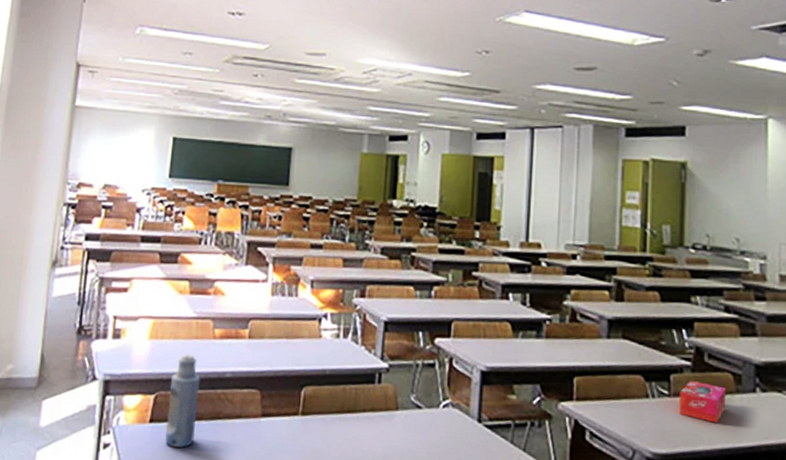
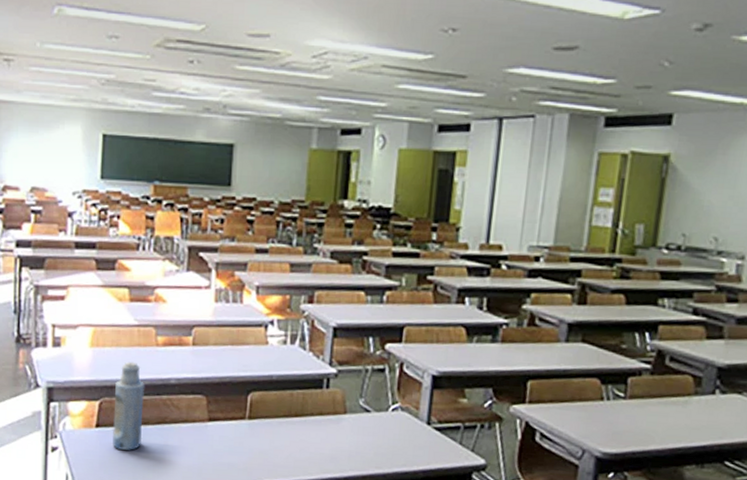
tissue box: present [679,380,727,423] -> none [633,383,685,424]

